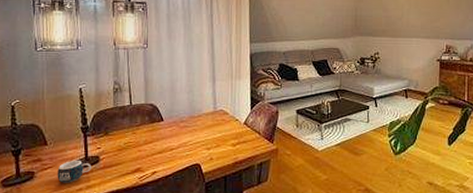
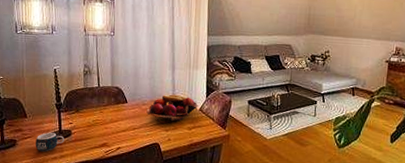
fruit basket: none [185,108,242,141] -> present [146,94,198,124]

